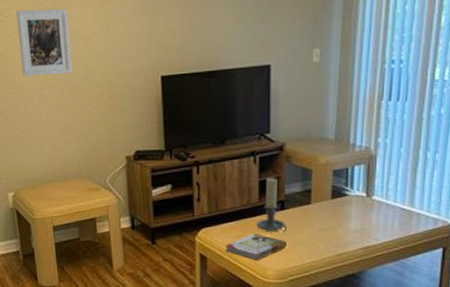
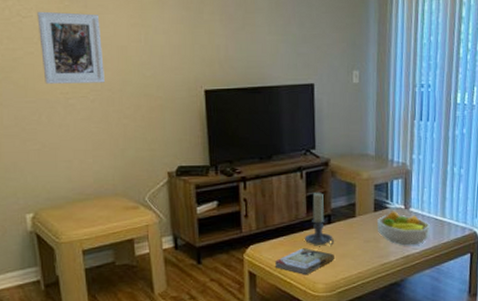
fruit bowl: none [333,198,396,236] -> present [376,211,431,246]

